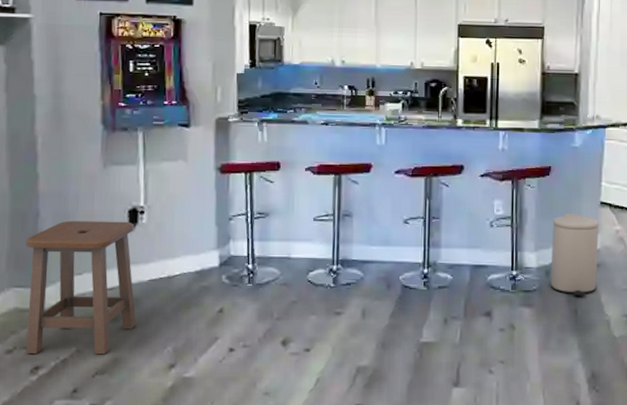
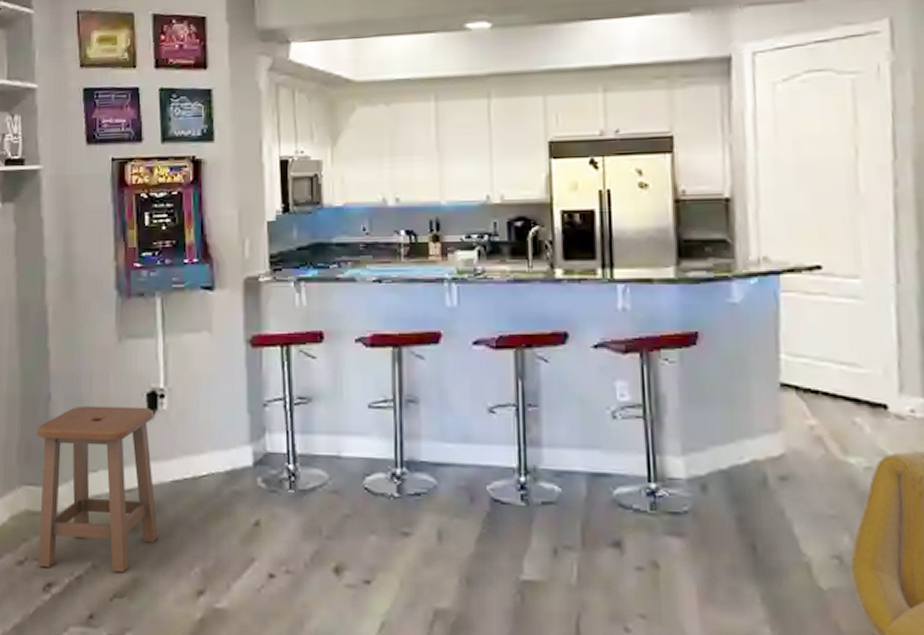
pedal bin: present [550,214,599,297] -> none [706,401,785,525]

